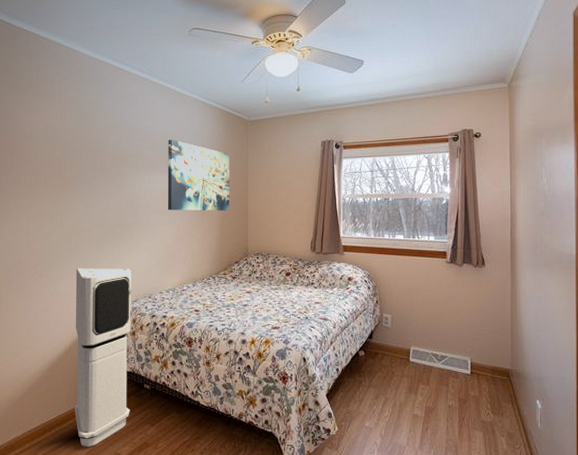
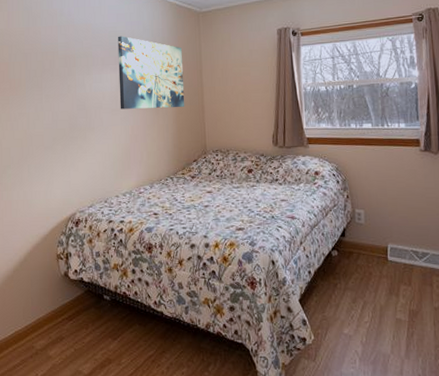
air purifier: present [74,268,132,448] -> none [28,172,90,366]

